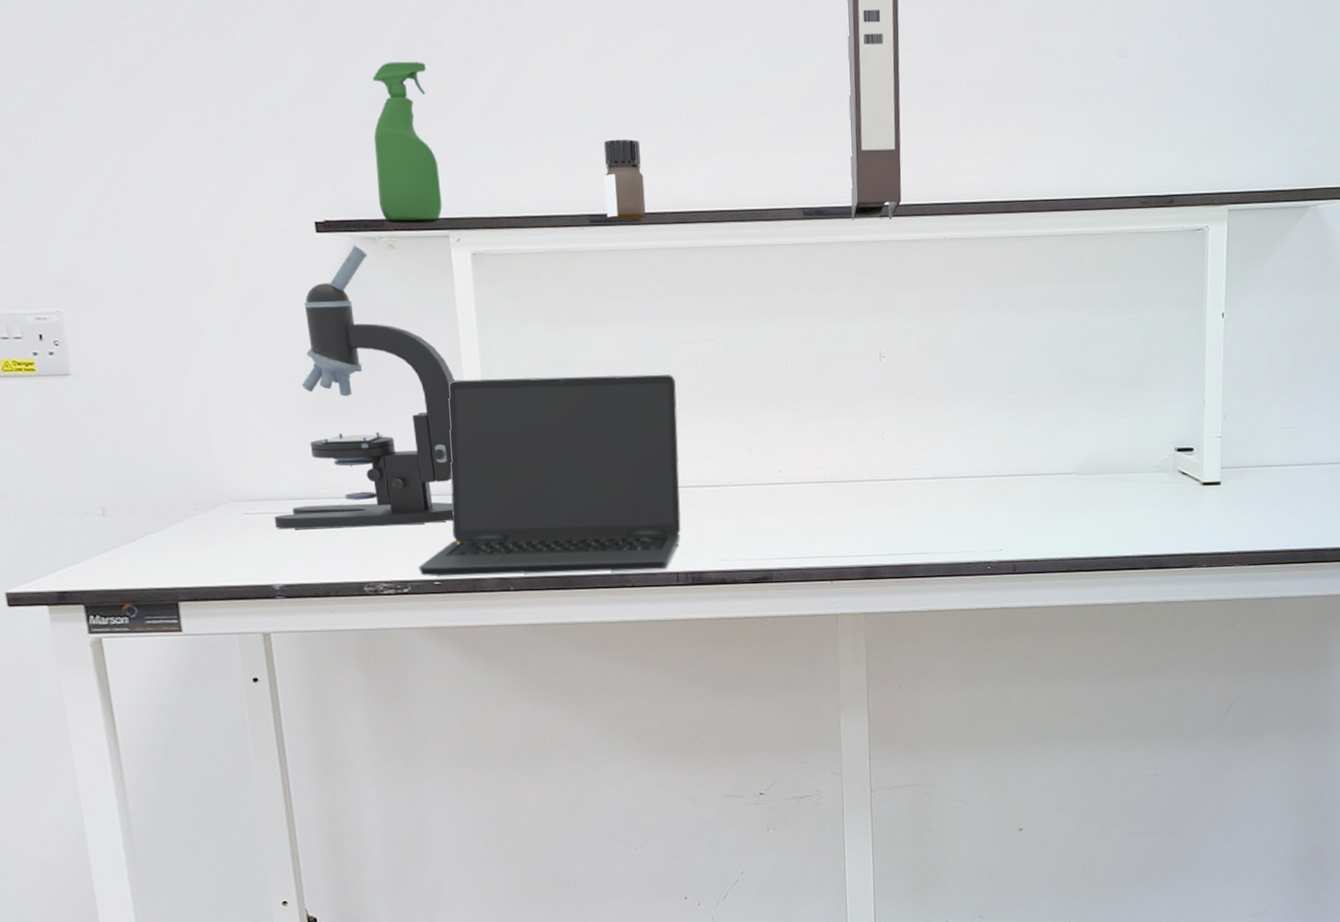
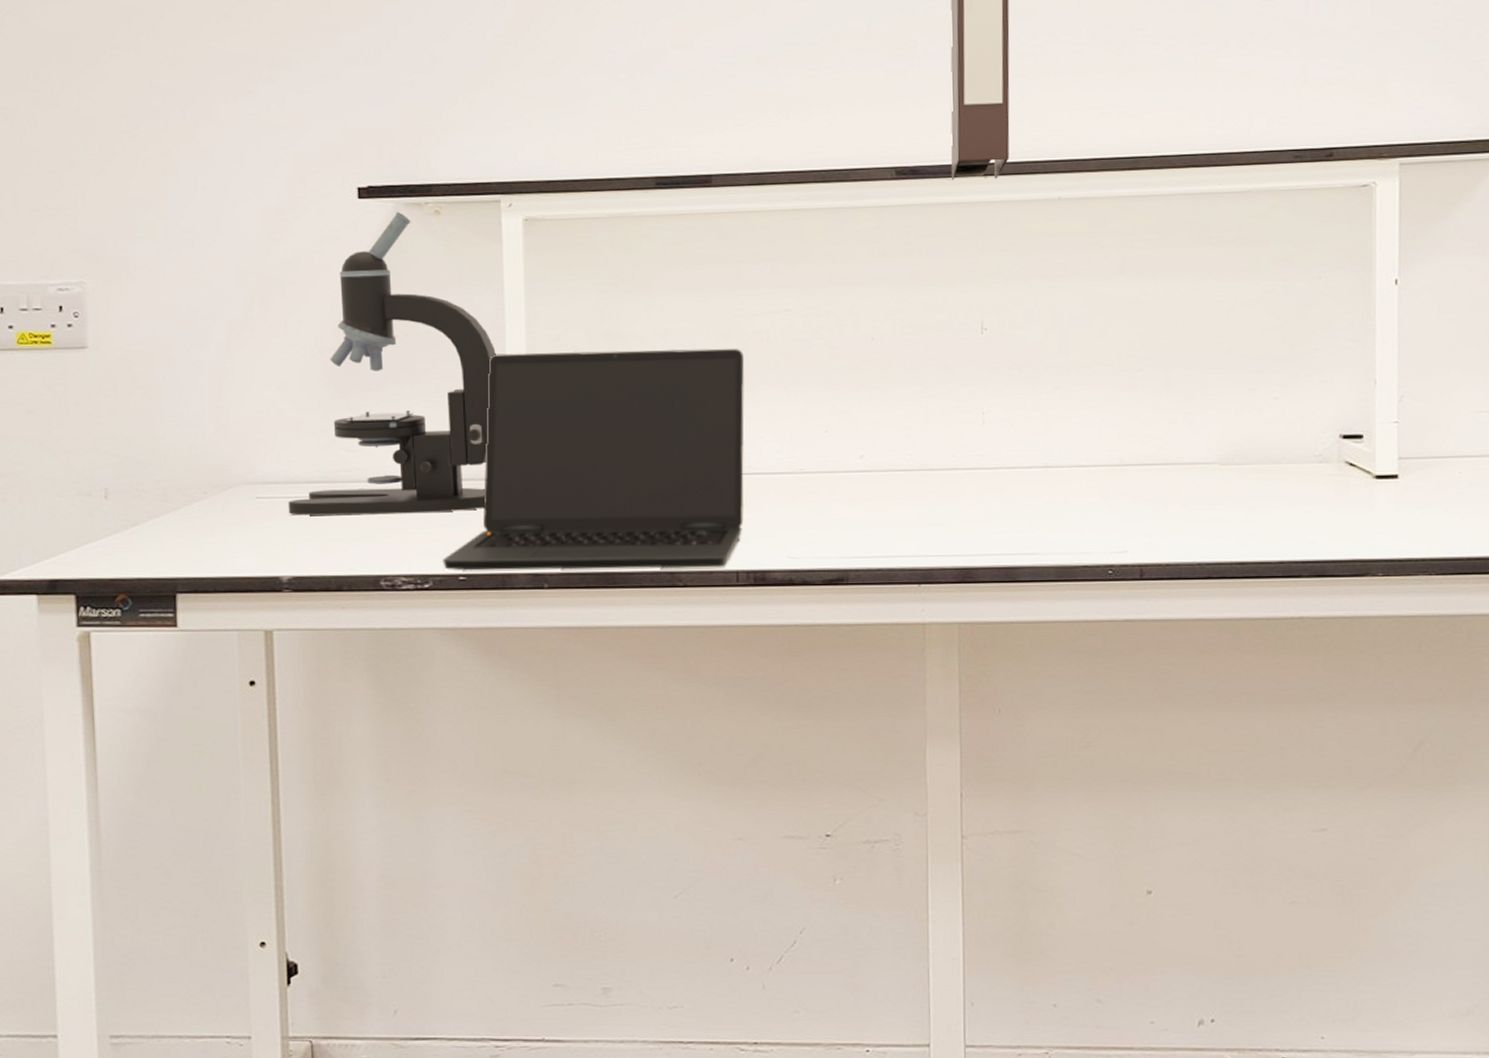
spray bottle: present [372,61,442,224] -> none [426,21,495,189]
bottle: present [603,139,646,220] -> none [673,97,718,182]

